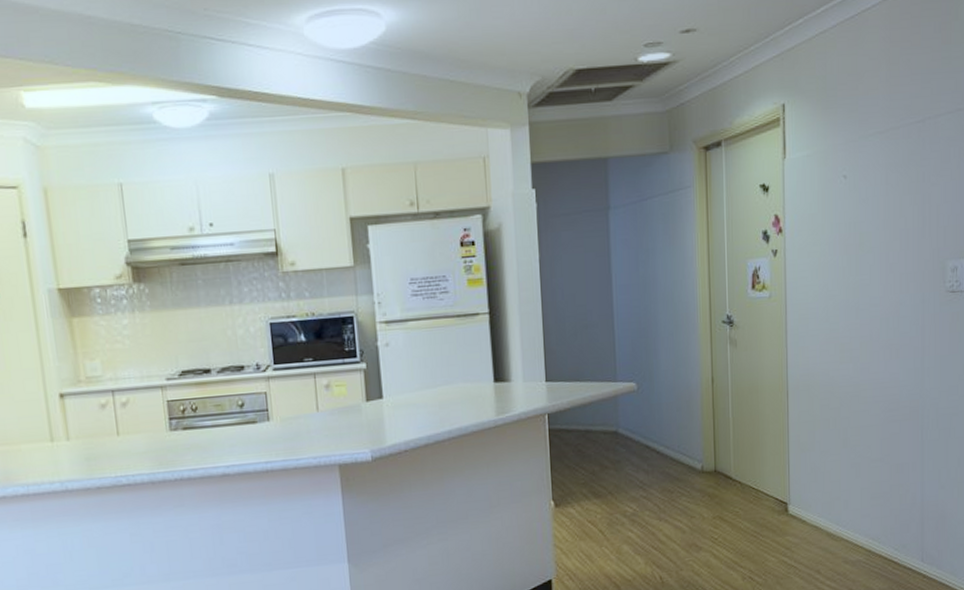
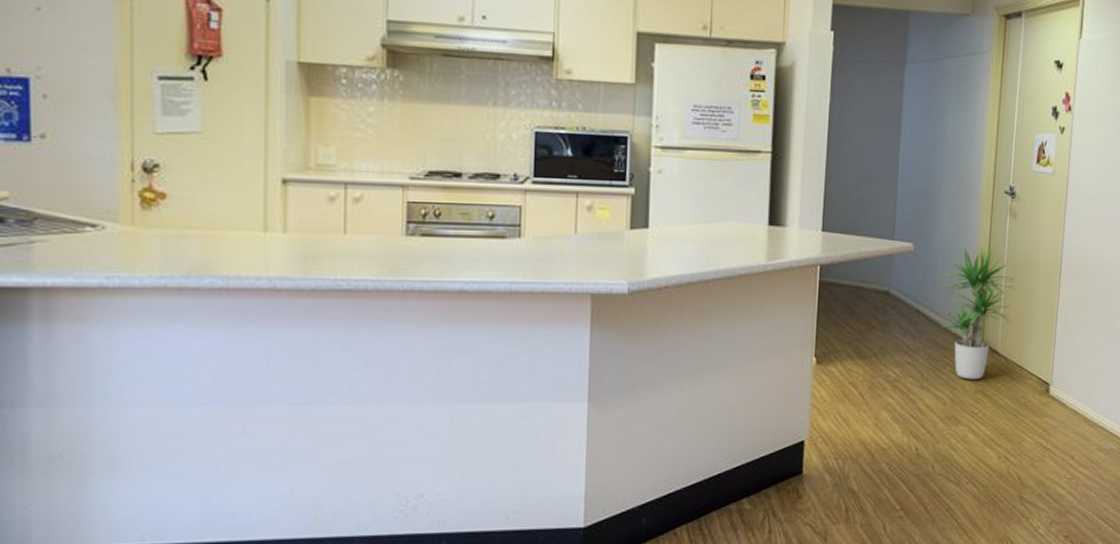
potted plant: none [666,377,745,507] -> present [939,247,1017,380]

